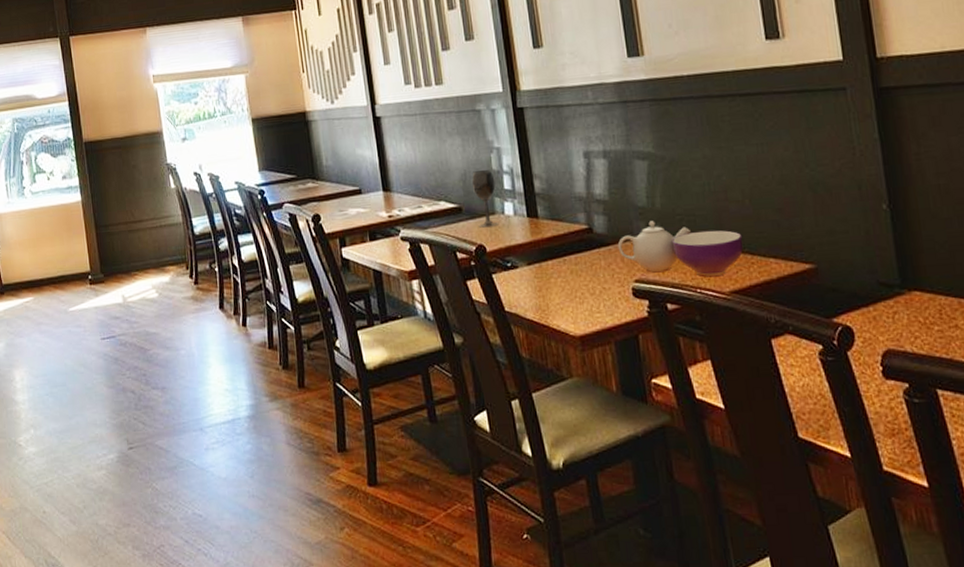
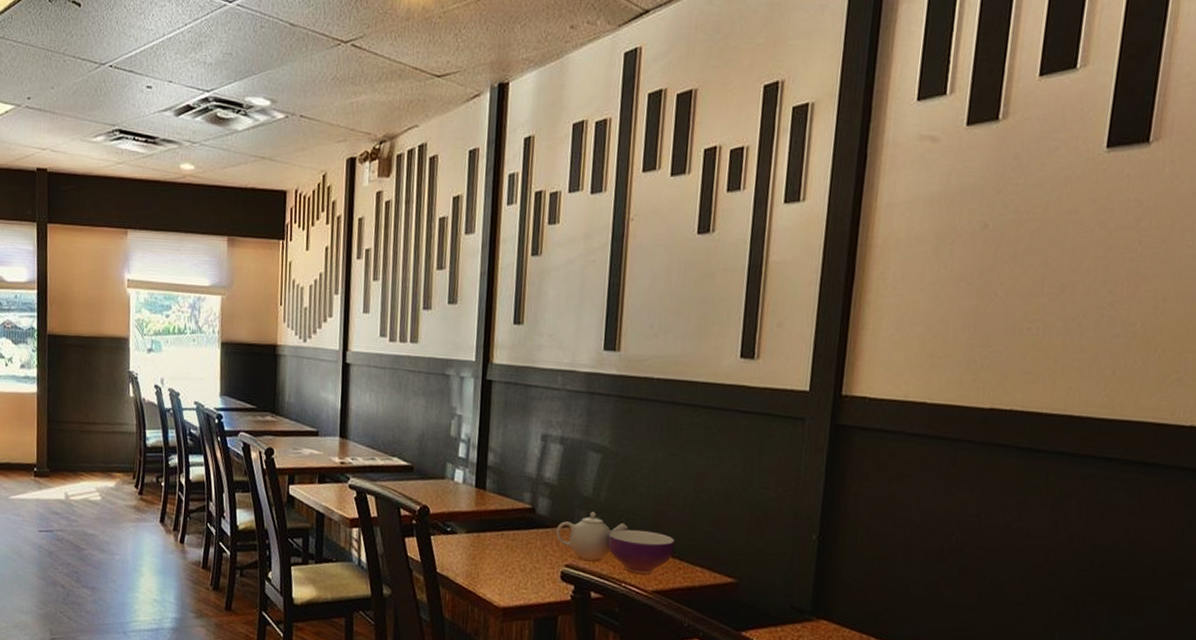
wine glass: present [471,169,500,228] -> none [426,434,451,491]

